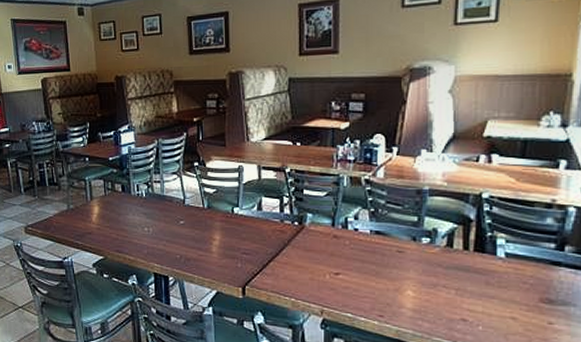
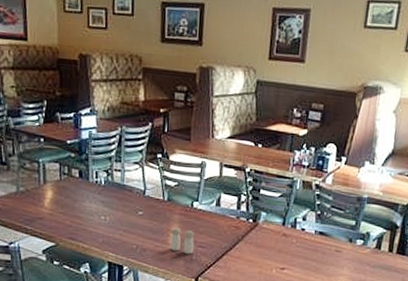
salt and pepper shaker: none [214,234,238,262] -> present [170,227,195,255]

